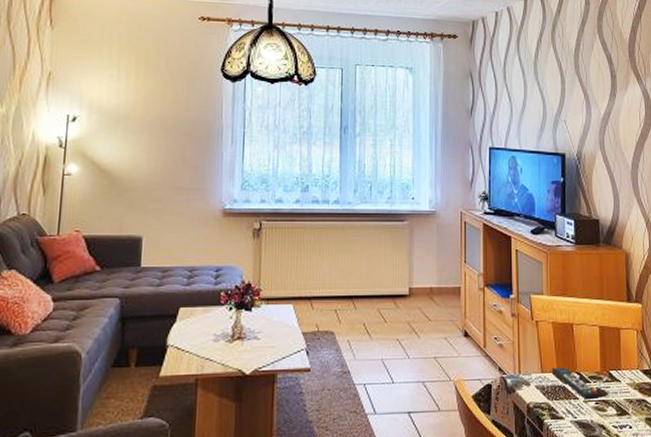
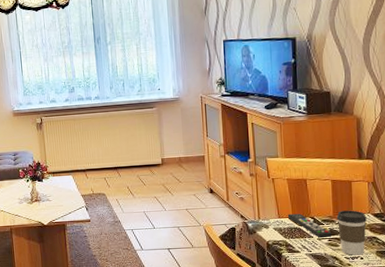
coffee cup: none [604,365,635,423] -> present [336,210,367,256]

